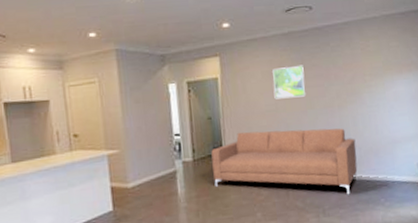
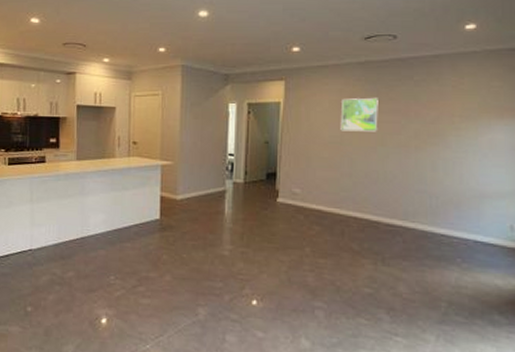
sofa: present [211,128,358,195] -> none [263,160,432,247]

